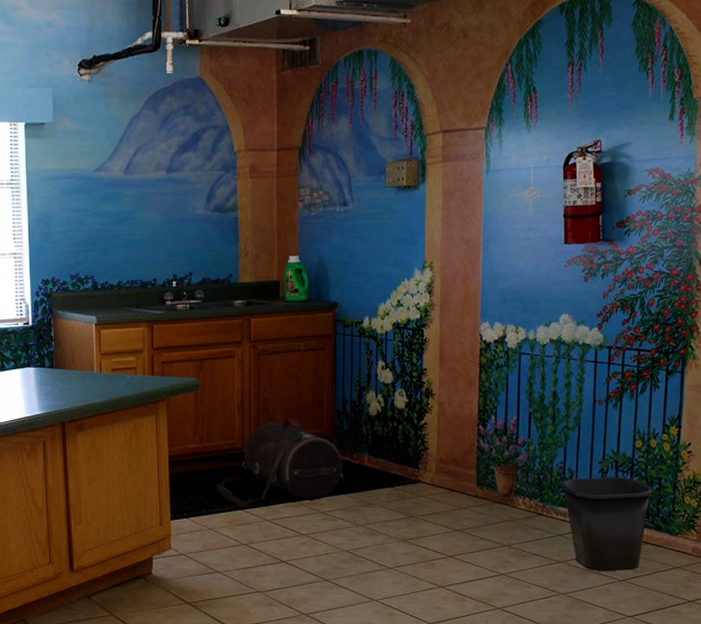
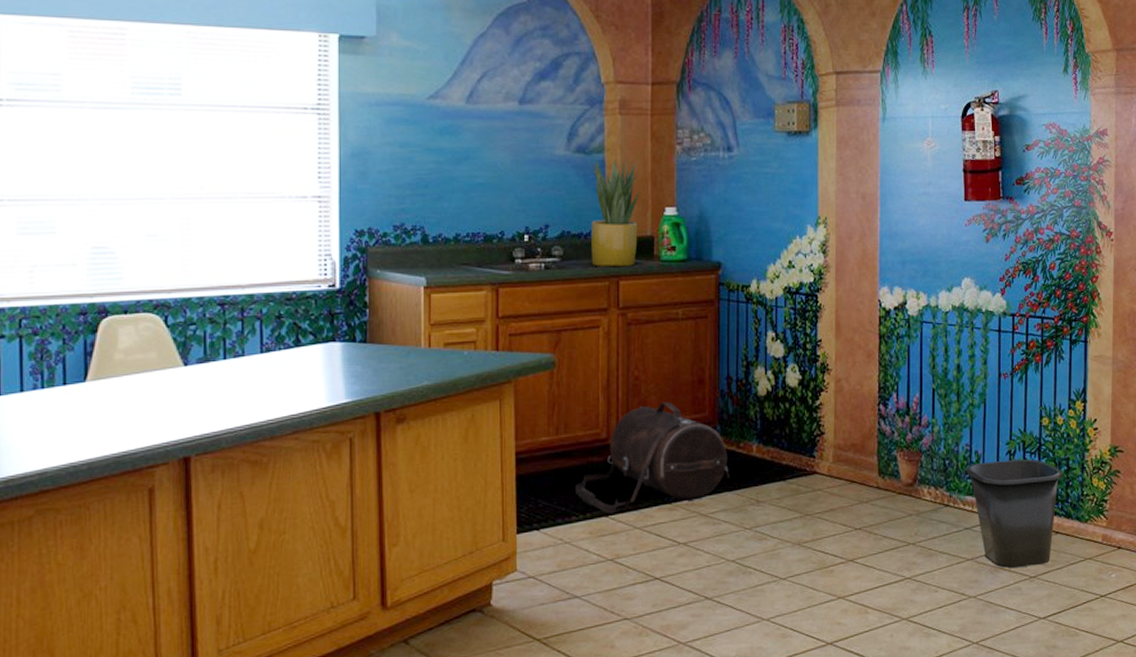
planter: none [226,213,268,307] -> present [590,156,641,267]

